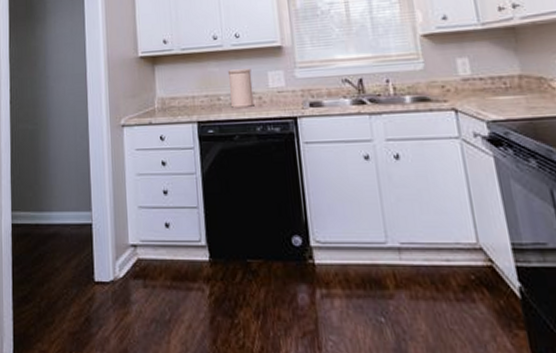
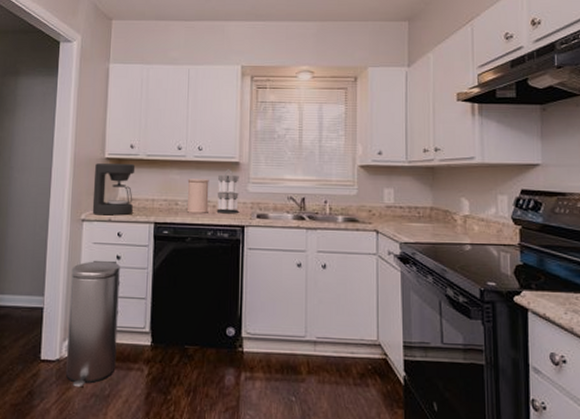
pedal bin: none [116,167,174,312] -> present [65,260,120,388]
coffee maker: none [129,61,173,120] -> present [92,163,136,217]
spice rack: none [261,55,288,106] -> present [216,169,239,214]

